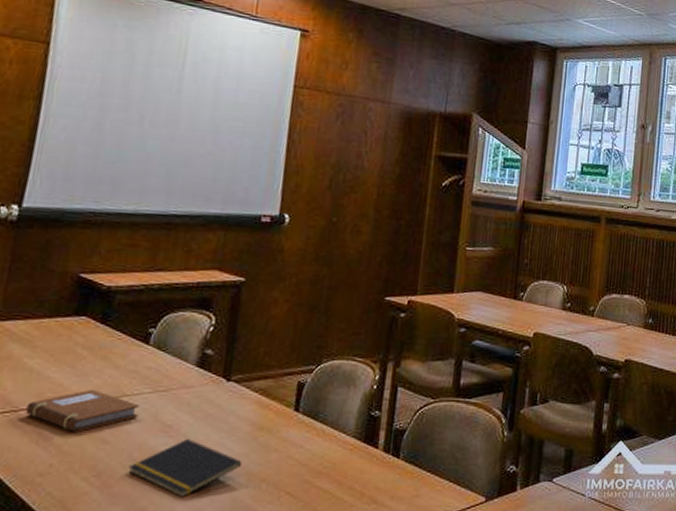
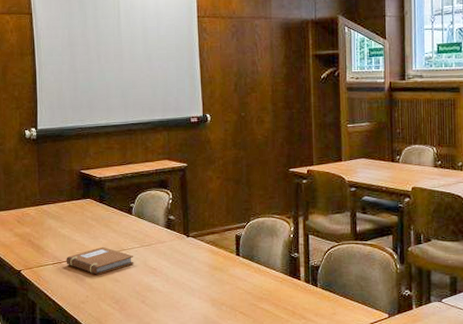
notepad: present [128,439,242,497] -> none [134,277,207,316]

